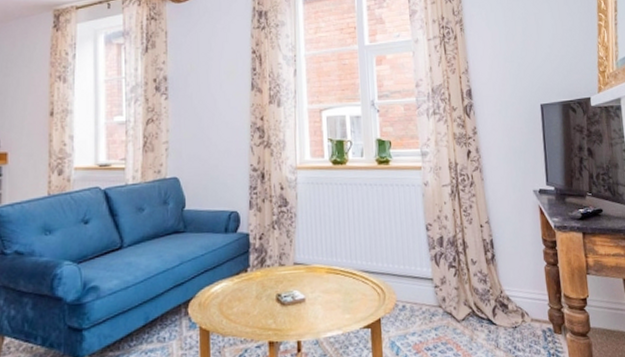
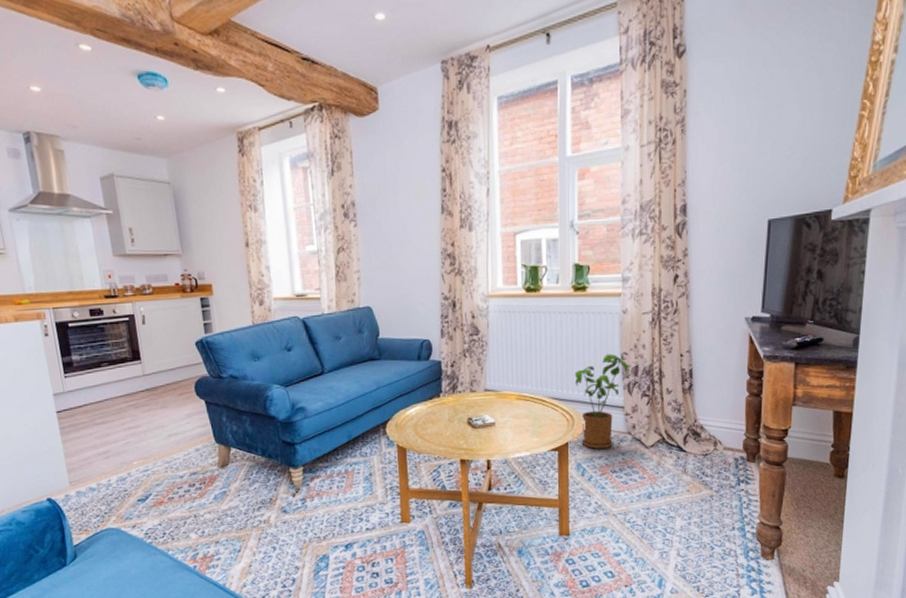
house plant: none [382,225,437,325] -> present [574,354,632,449]

